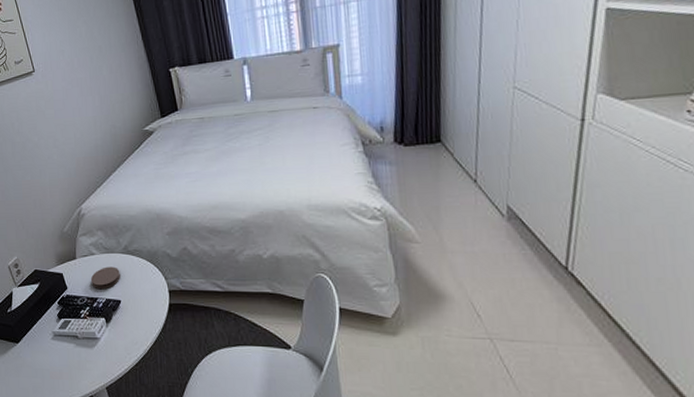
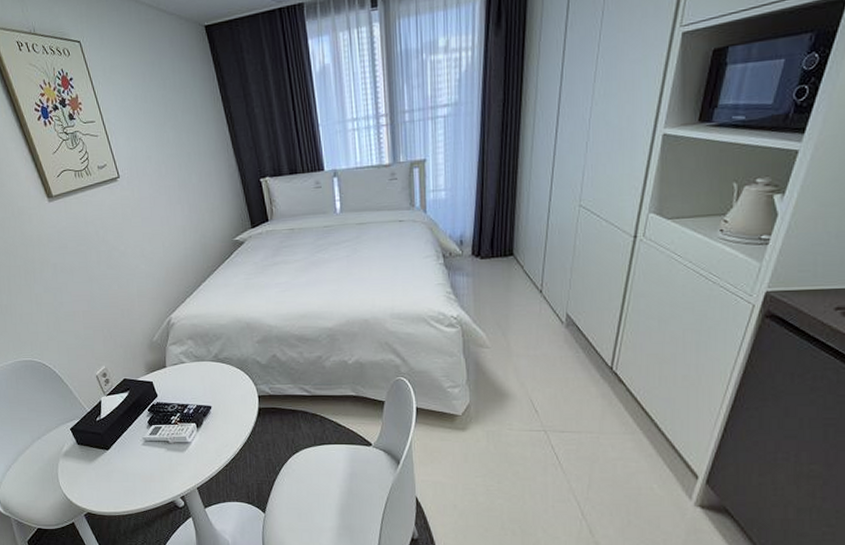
coaster: present [90,266,120,288] -> none [181,374,211,395]

